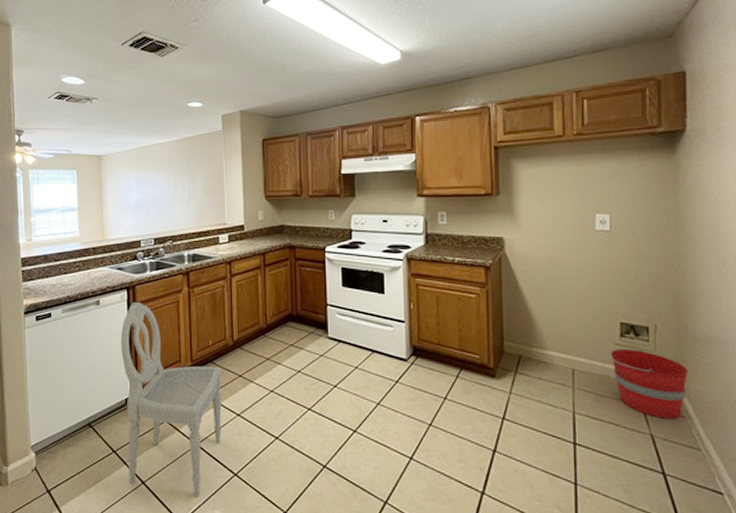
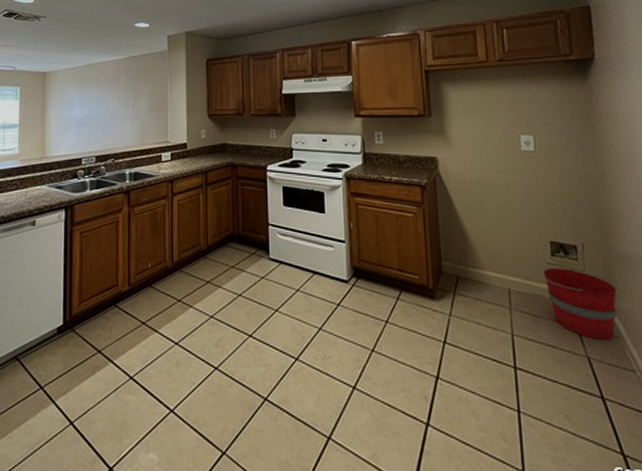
dining chair: present [121,302,222,498] -> none [55,223,160,439]

